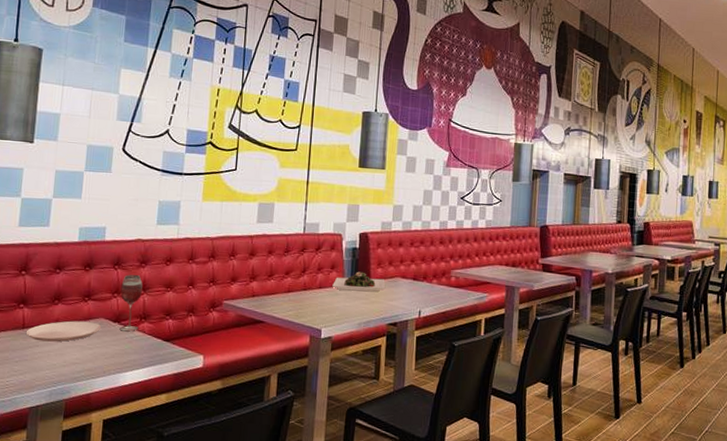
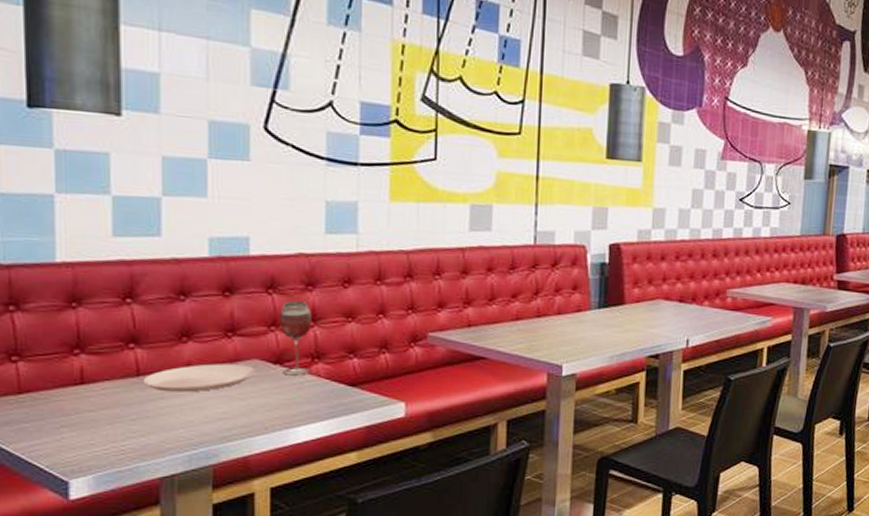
salad: present [332,271,385,292] -> none [575,292,644,318]

